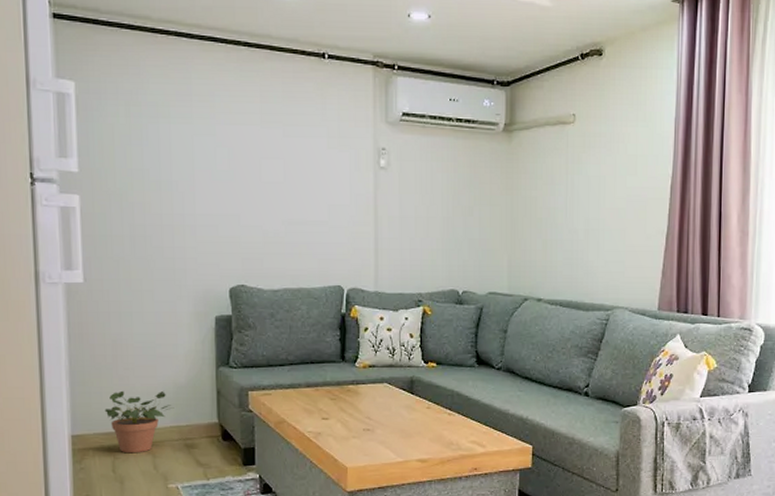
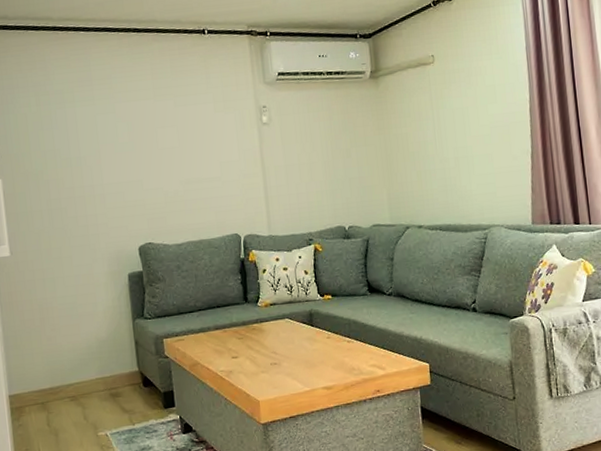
potted plant: present [104,390,174,454] -> none [36,346,98,407]

